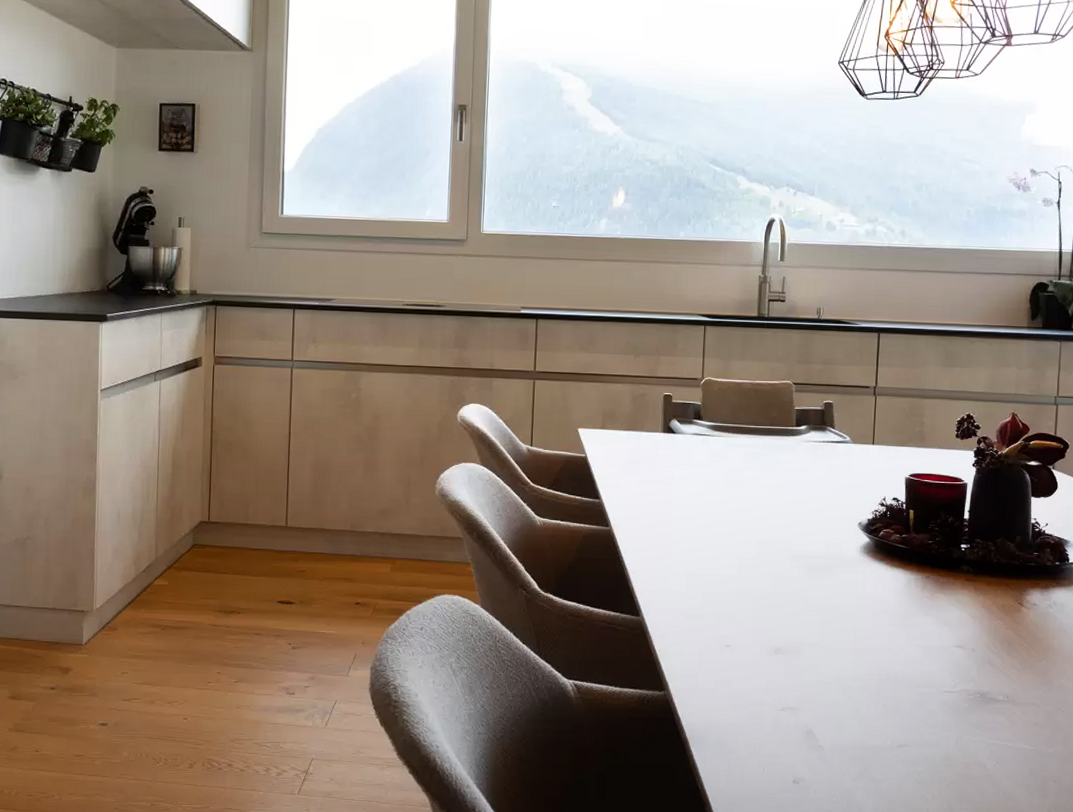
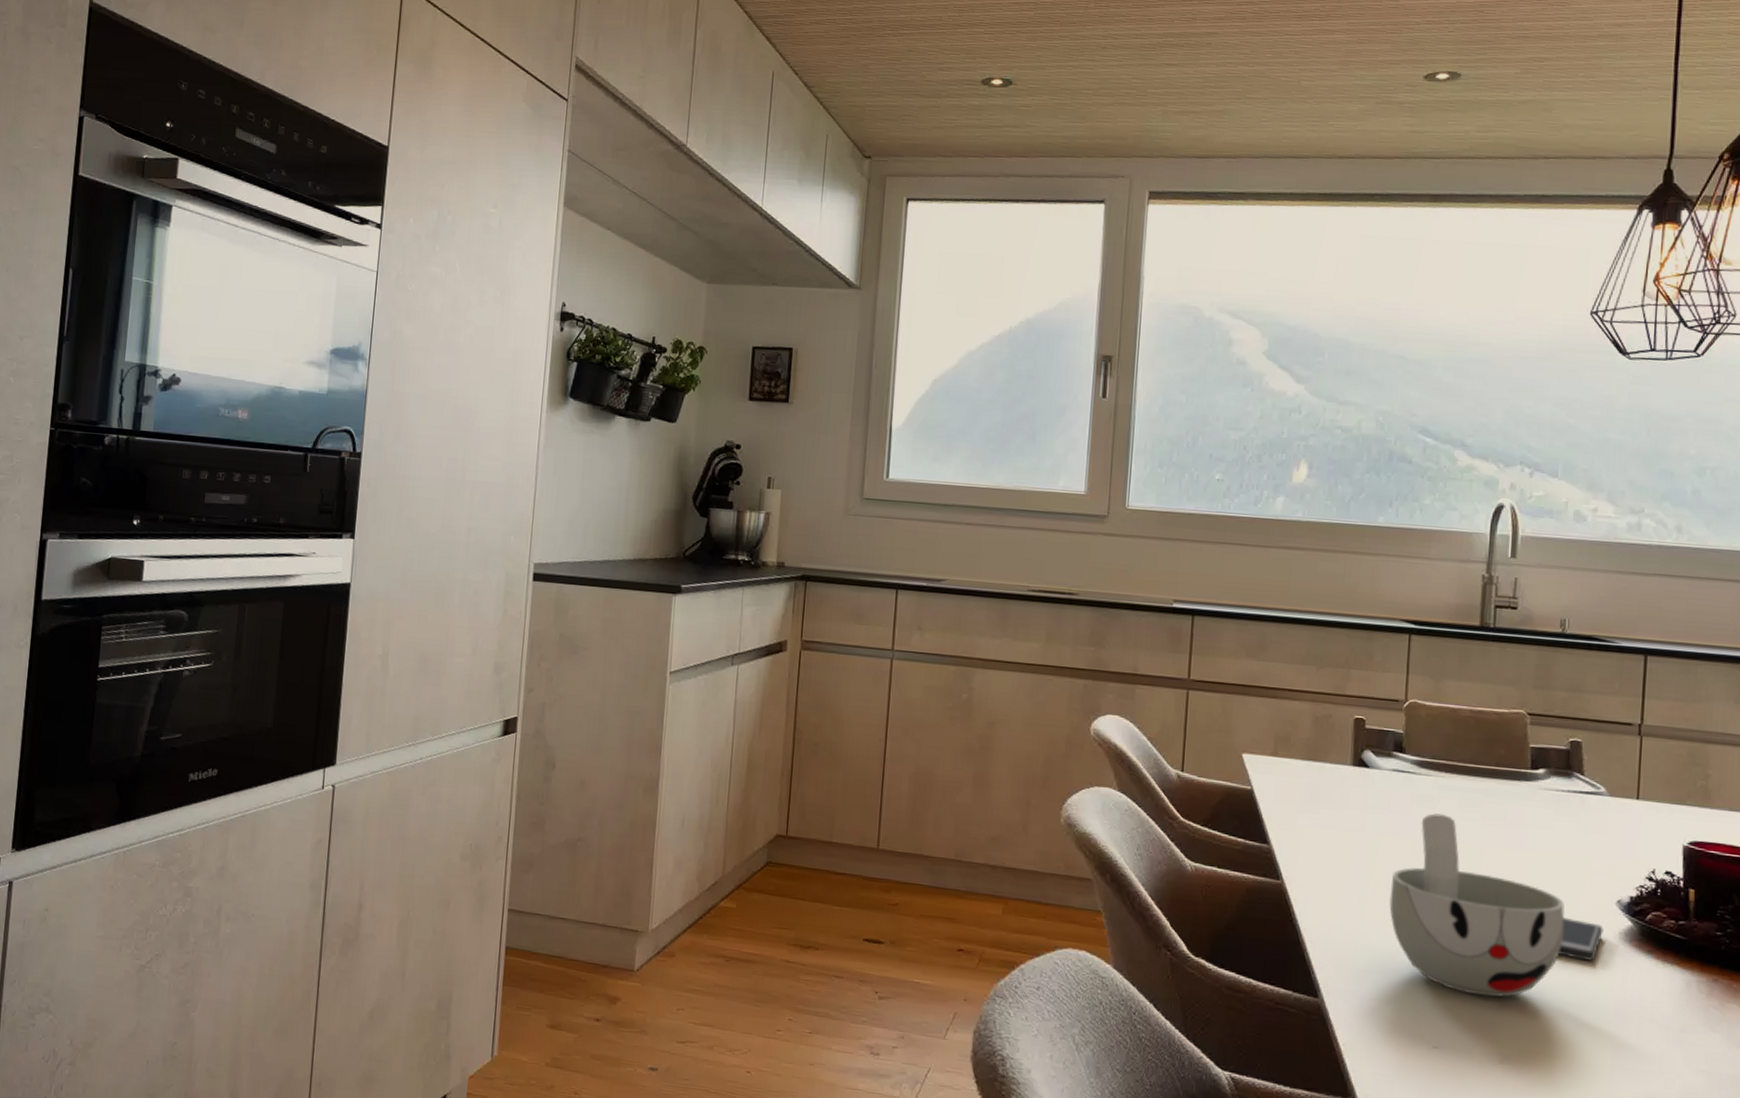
cup: none [692,466,821,604] -> present [1389,813,1565,997]
smartphone: none [817,539,849,570] -> present [1559,918,1604,961]

